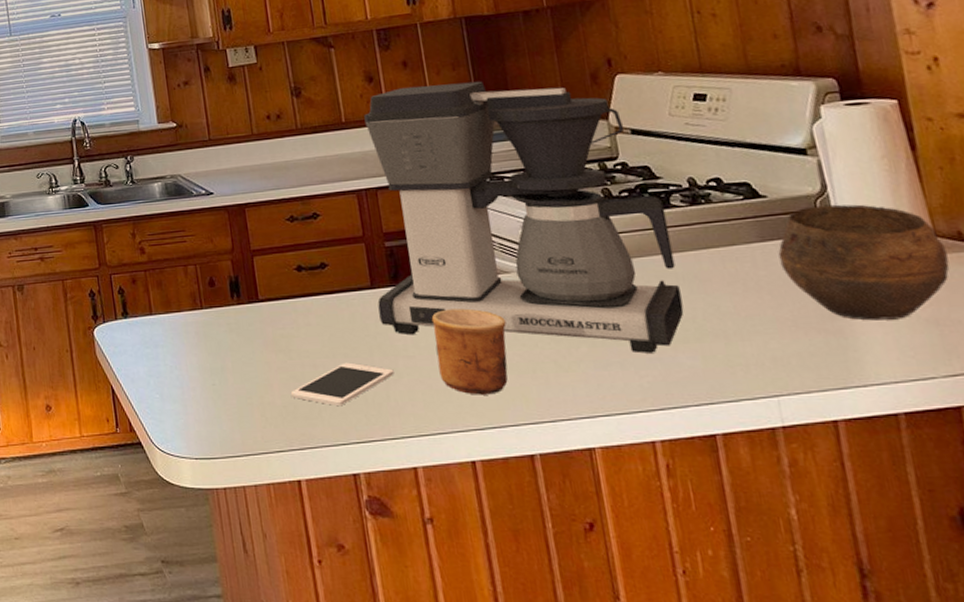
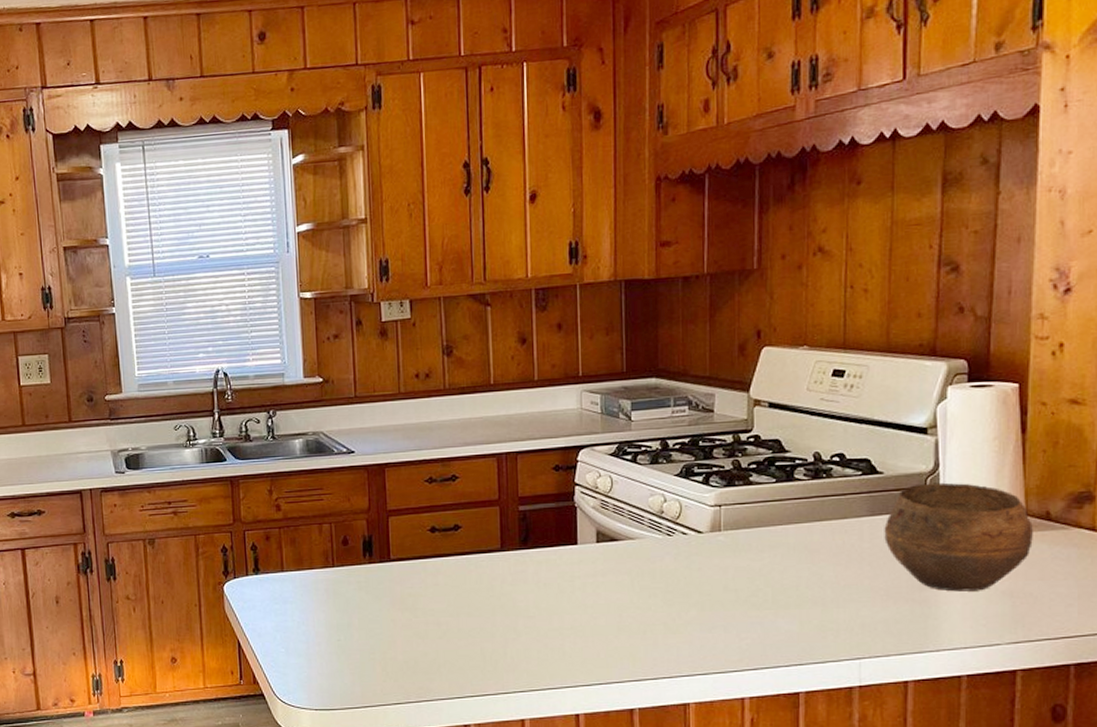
cell phone: present [290,362,394,407] -> none [412,621,514,663]
coffee maker: present [364,81,684,354] -> none [505,347,790,618]
cup: present [431,308,508,395] -> none [555,572,625,654]

